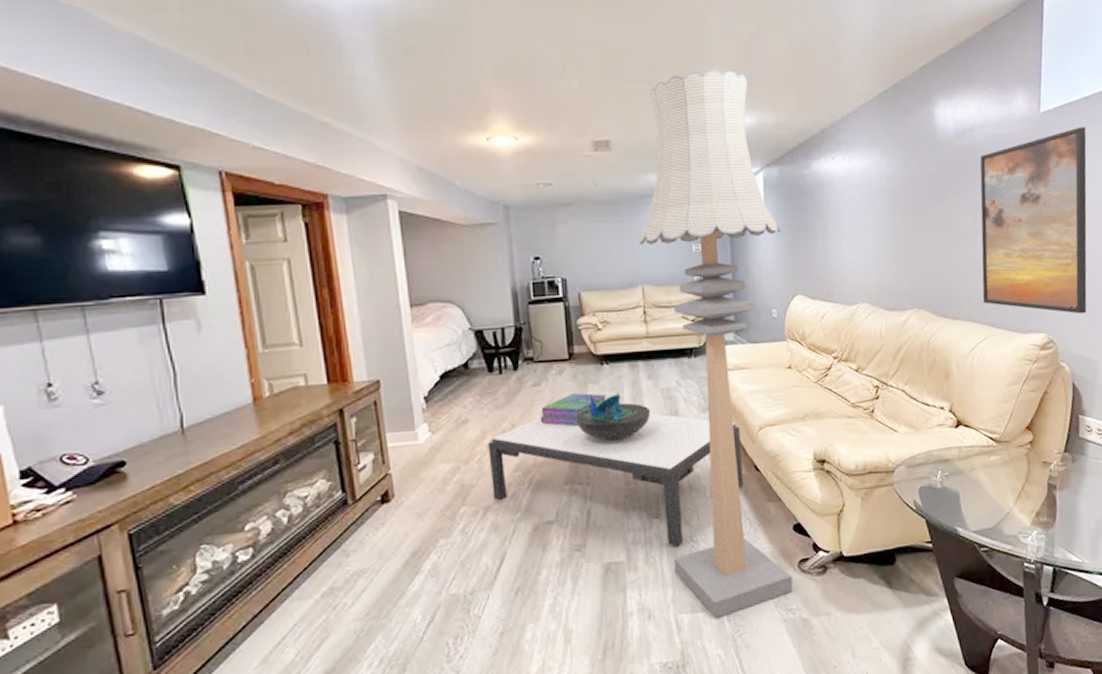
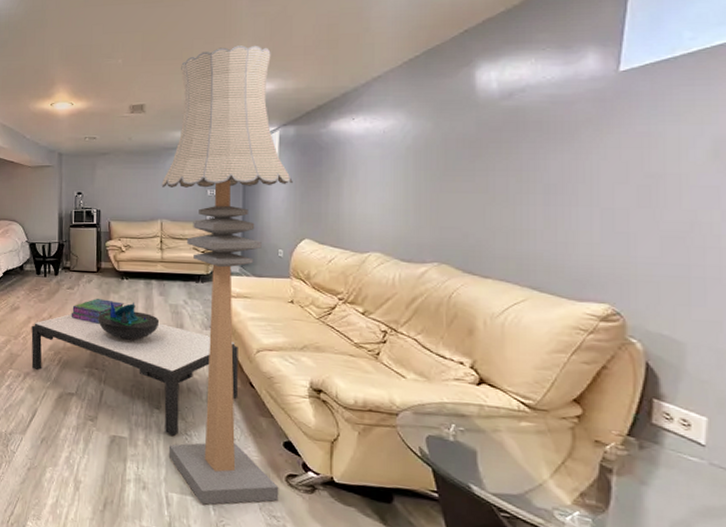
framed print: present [980,127,1087,314] -> none [523,85,688,289]

